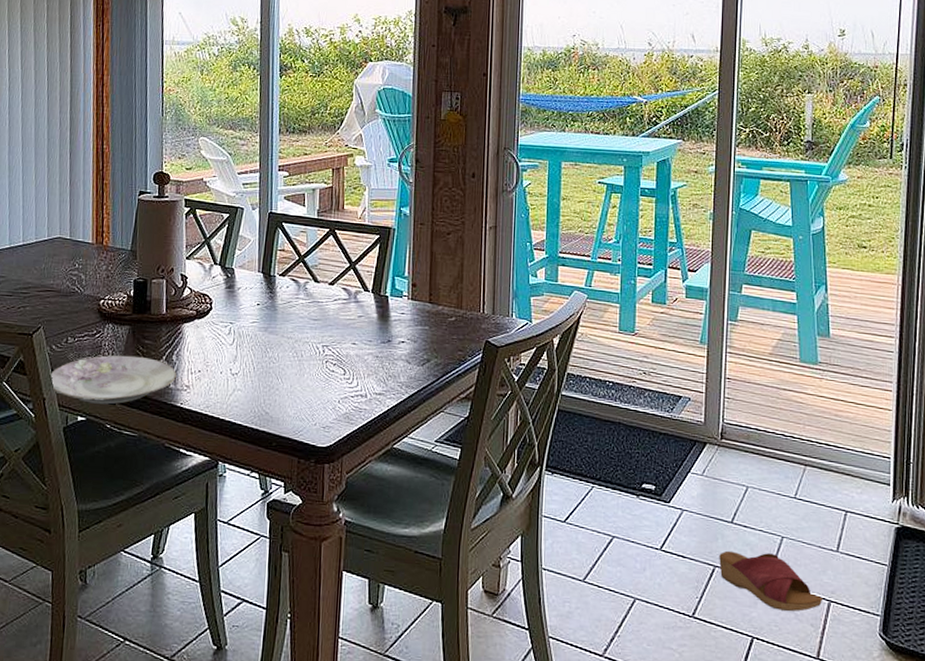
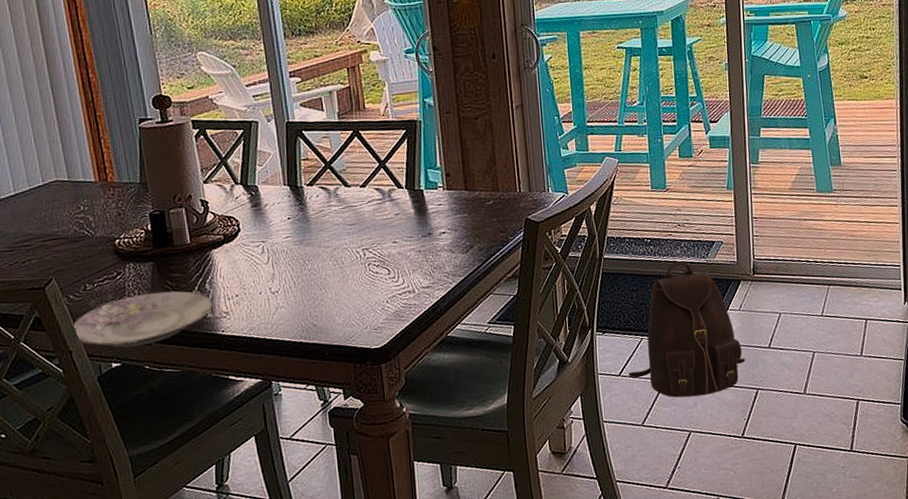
backpack: none [573,411,704,562] -> present [628,261,745,398]
sandal: present [719,550,823,611] -> none [761,368,853,416]

